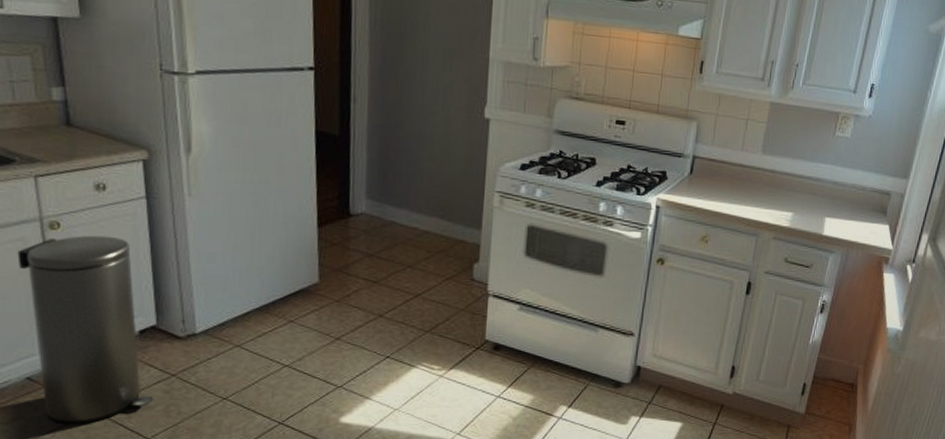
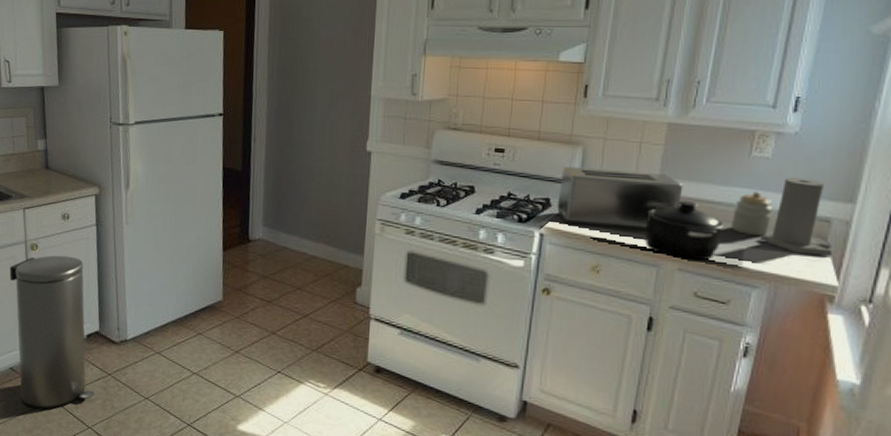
toaster: none [672,141,781,203] -> present [557,167,683,231]
saucepan: none [747,174,812,230] -> present [644,200,725,261]
jar: none [816,168,849,207] -> present [730,192,773,236]
paper towel: none [837,155,890,224] -> present [759,177,833,256]

